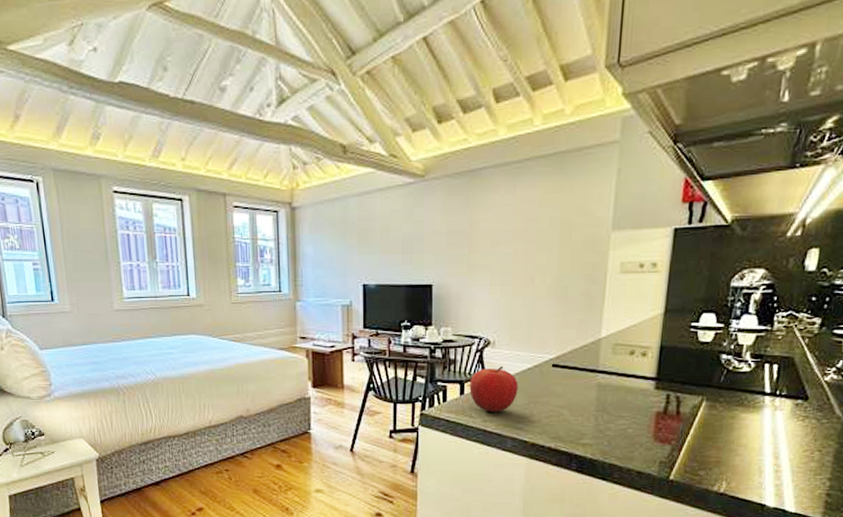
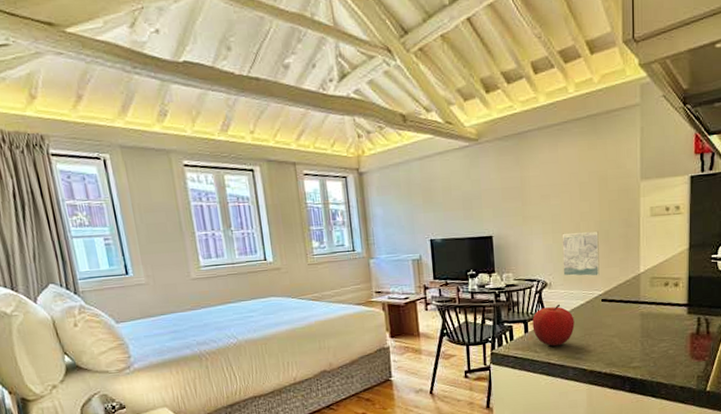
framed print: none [510,286,556,338] -> present [562,231,600,277]

